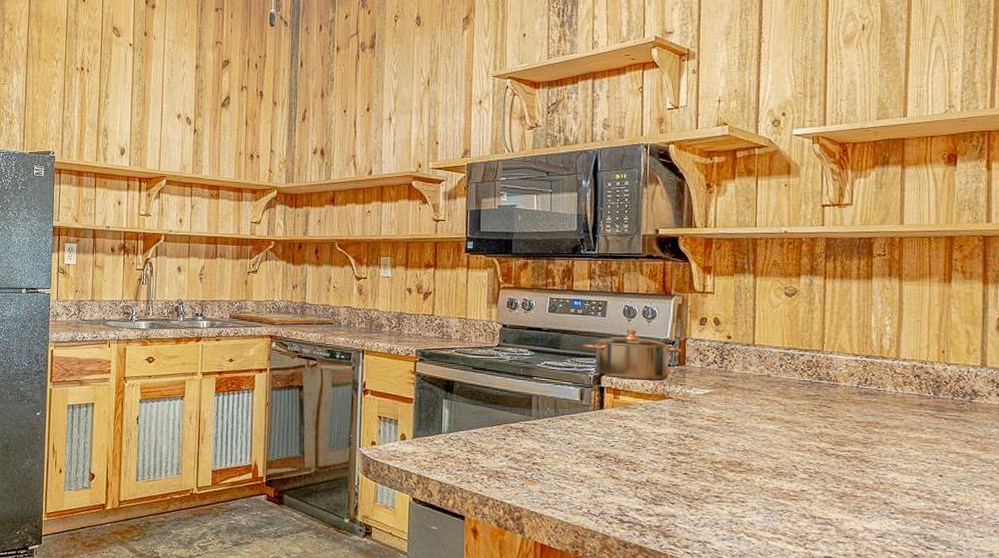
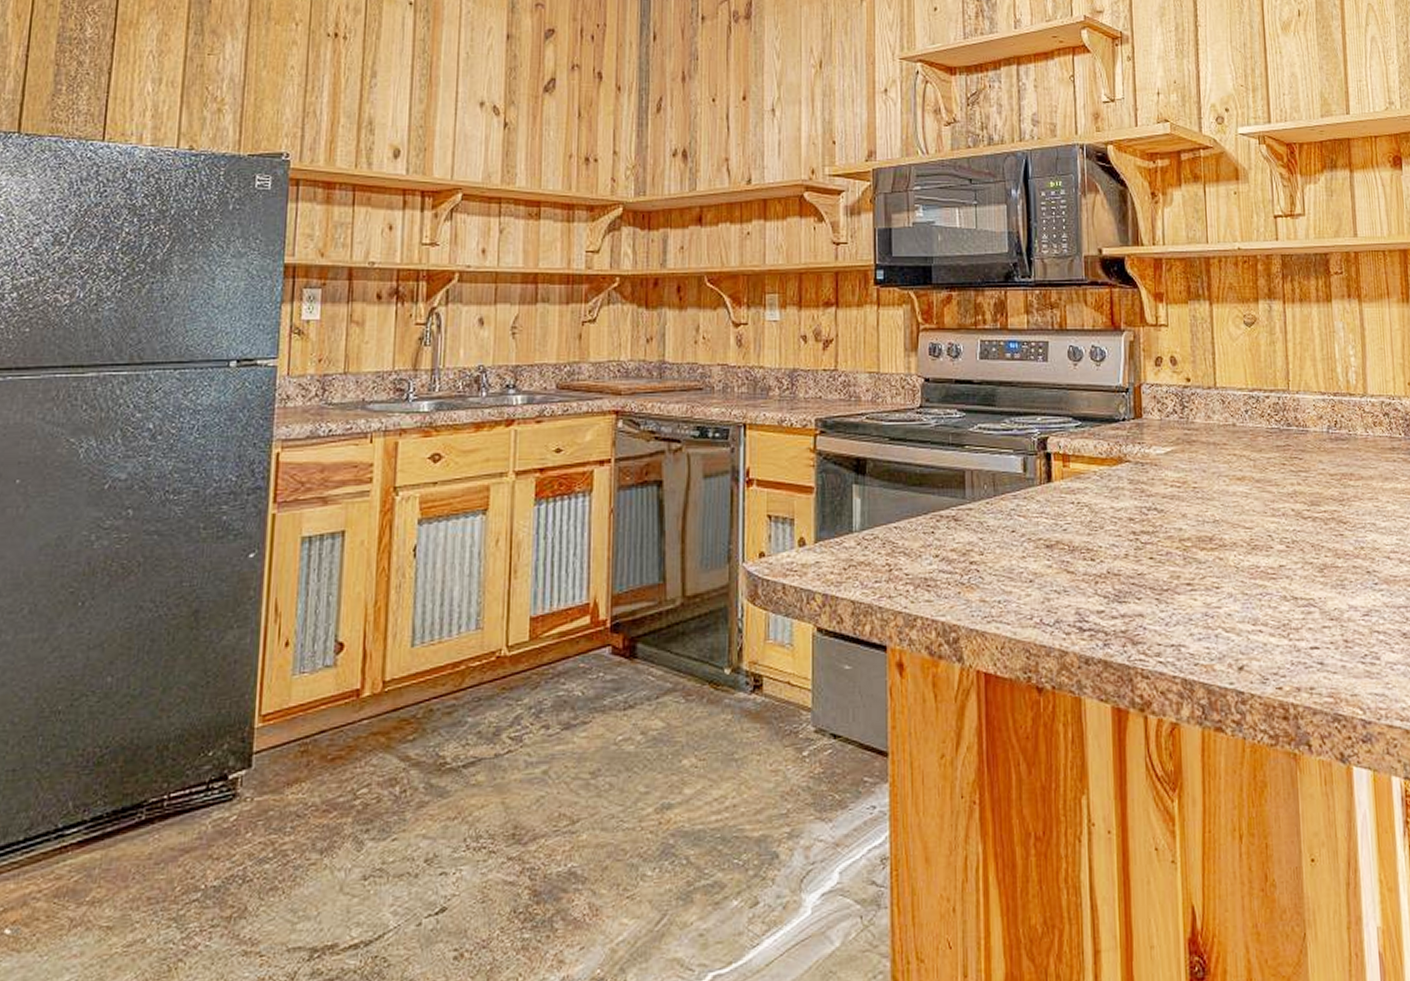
cooking pot: present [582,330,682,381] -> none [1022,377,1137,441]

